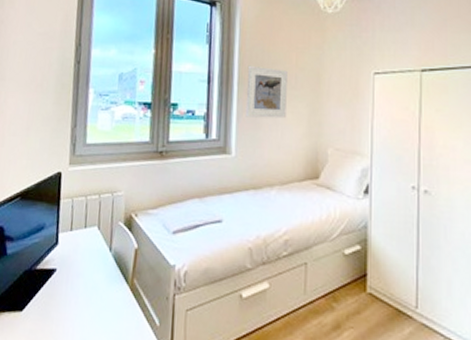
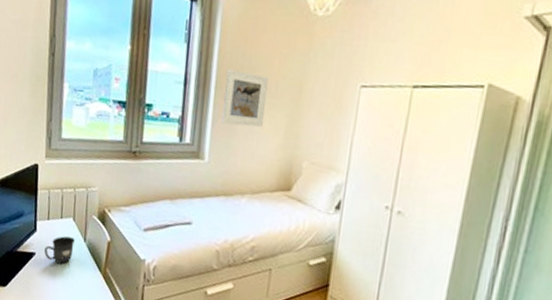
mug: none [66,247,100,279] -> present [44,236,75,264]

